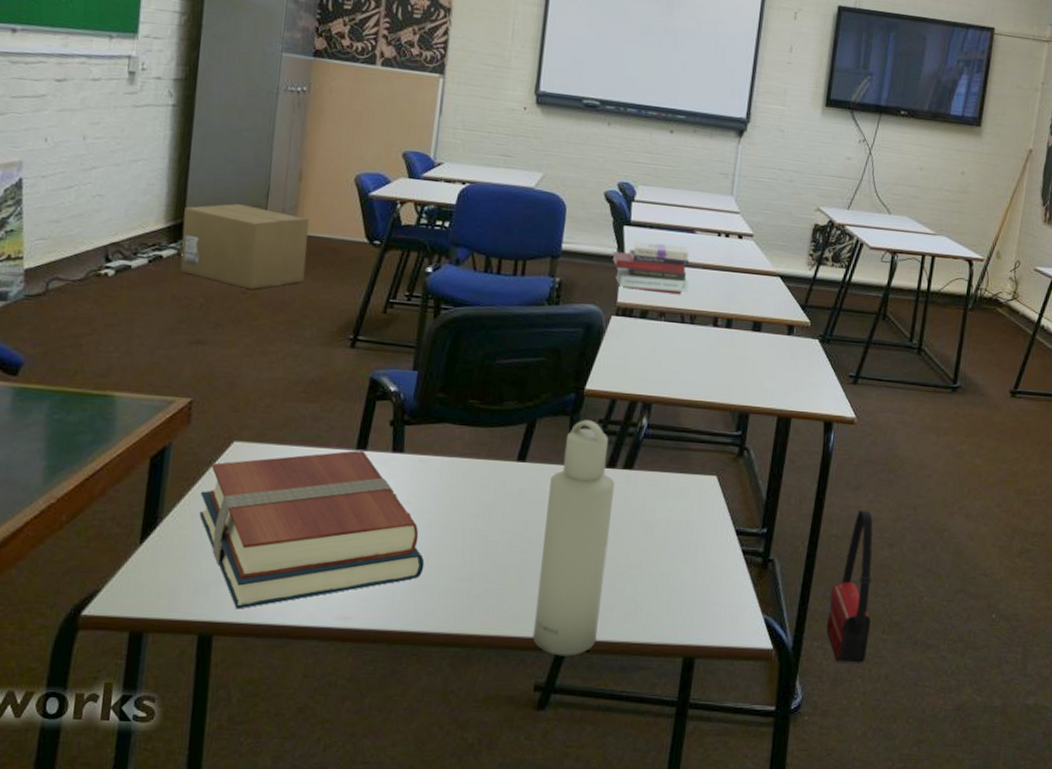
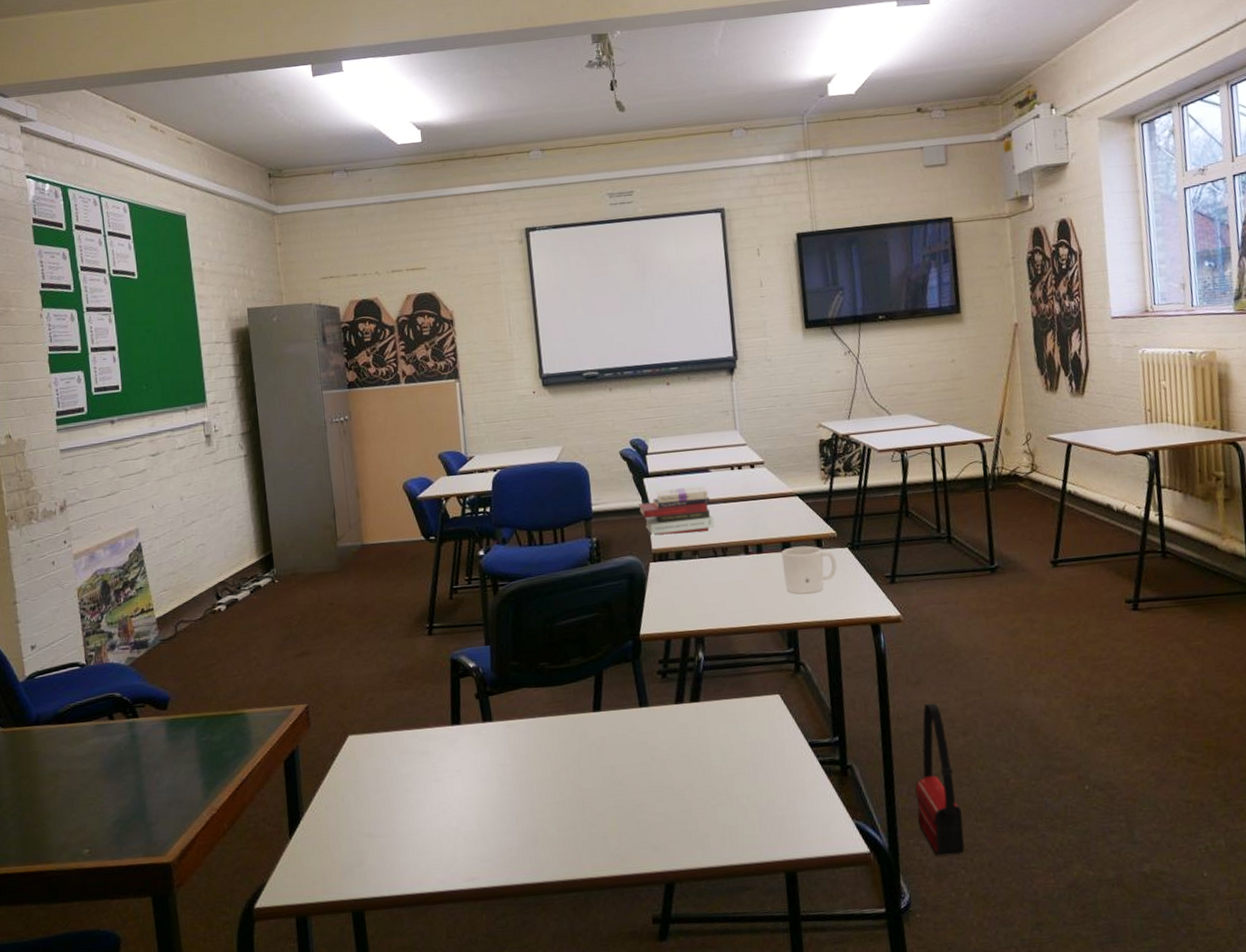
box: present [180,204,309,290] -> none [270,528,379,601]
books: present [199,450,425,609] -> none [330,726,532,885]
bottle: present [532,420,615,657] -> none [626,662,700,888]
mug: none [747,328,804,379] -> present [781,546,837,595]

